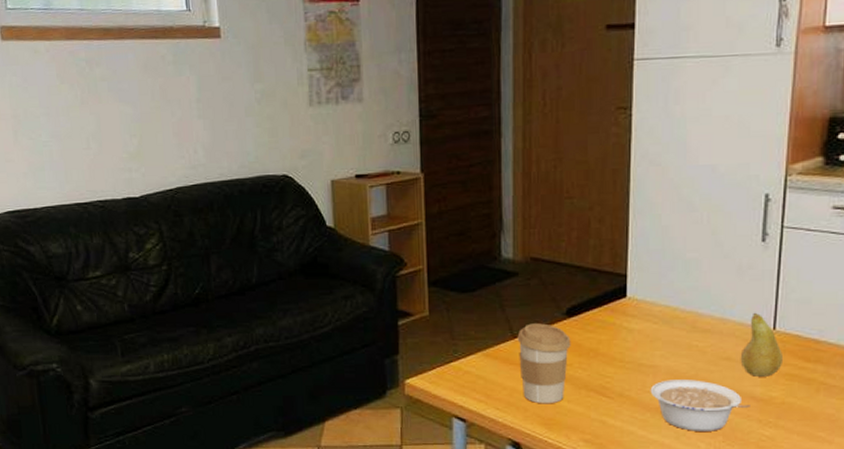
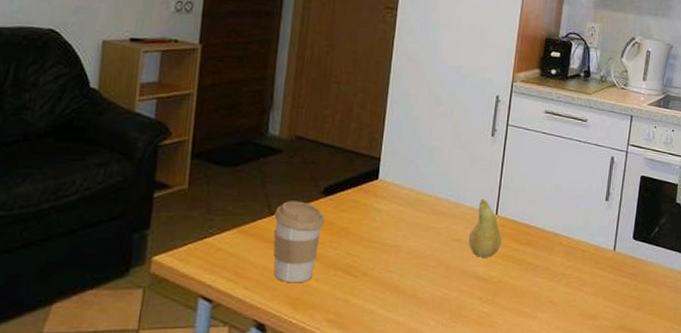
legume: present [650,380,750,431] -> none [391,259,474,309]

